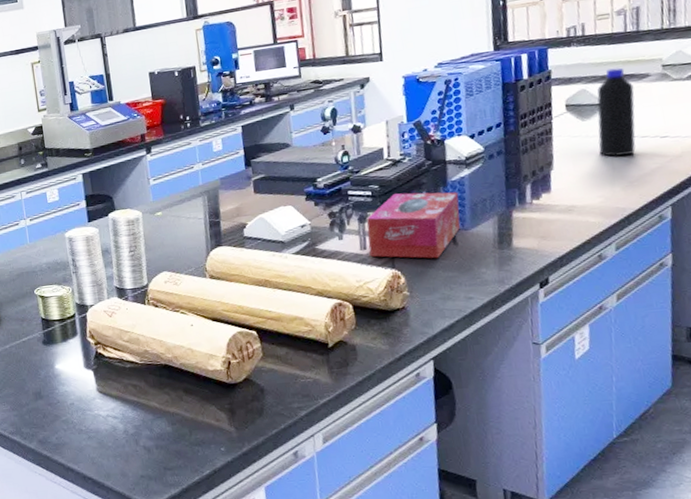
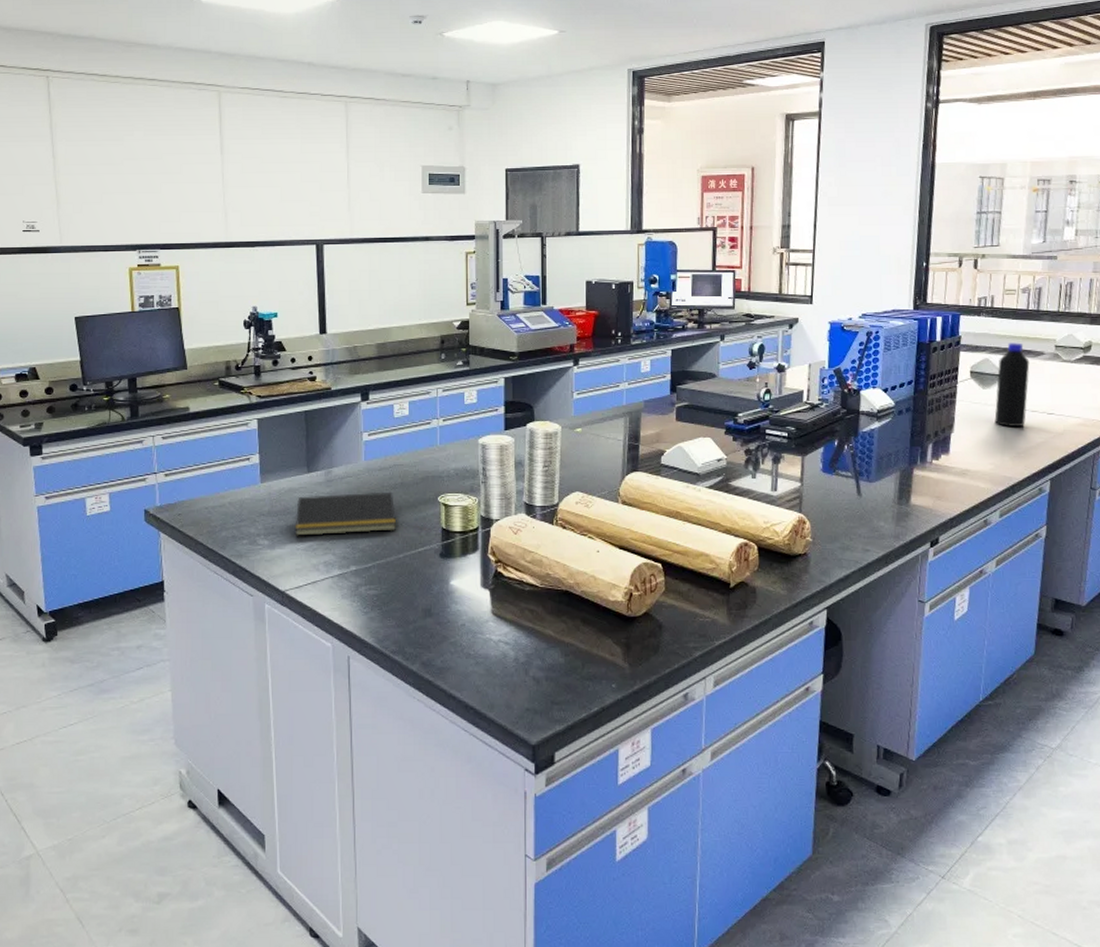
tissue box: present [366,192,461,259] -> none [779,438,868,508]

